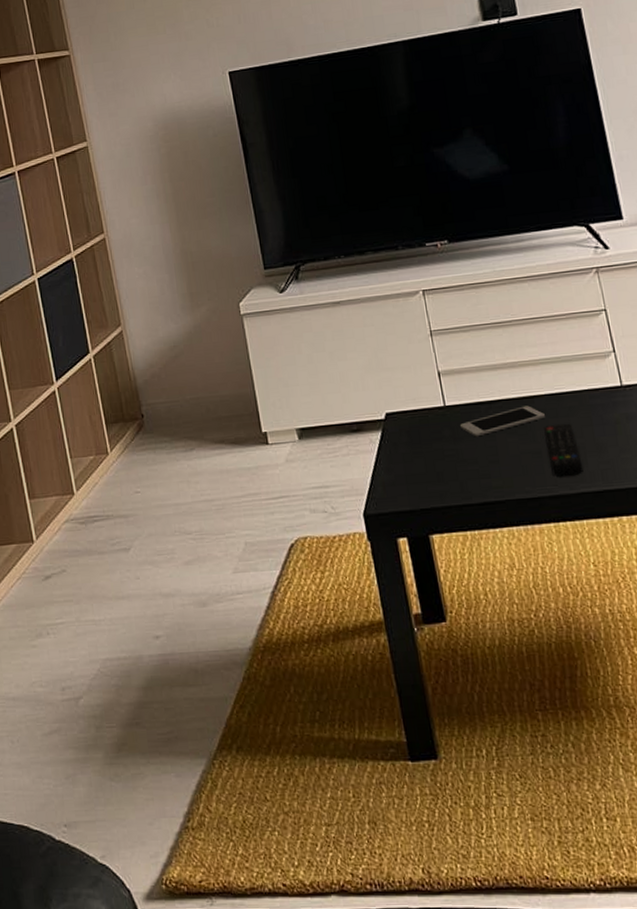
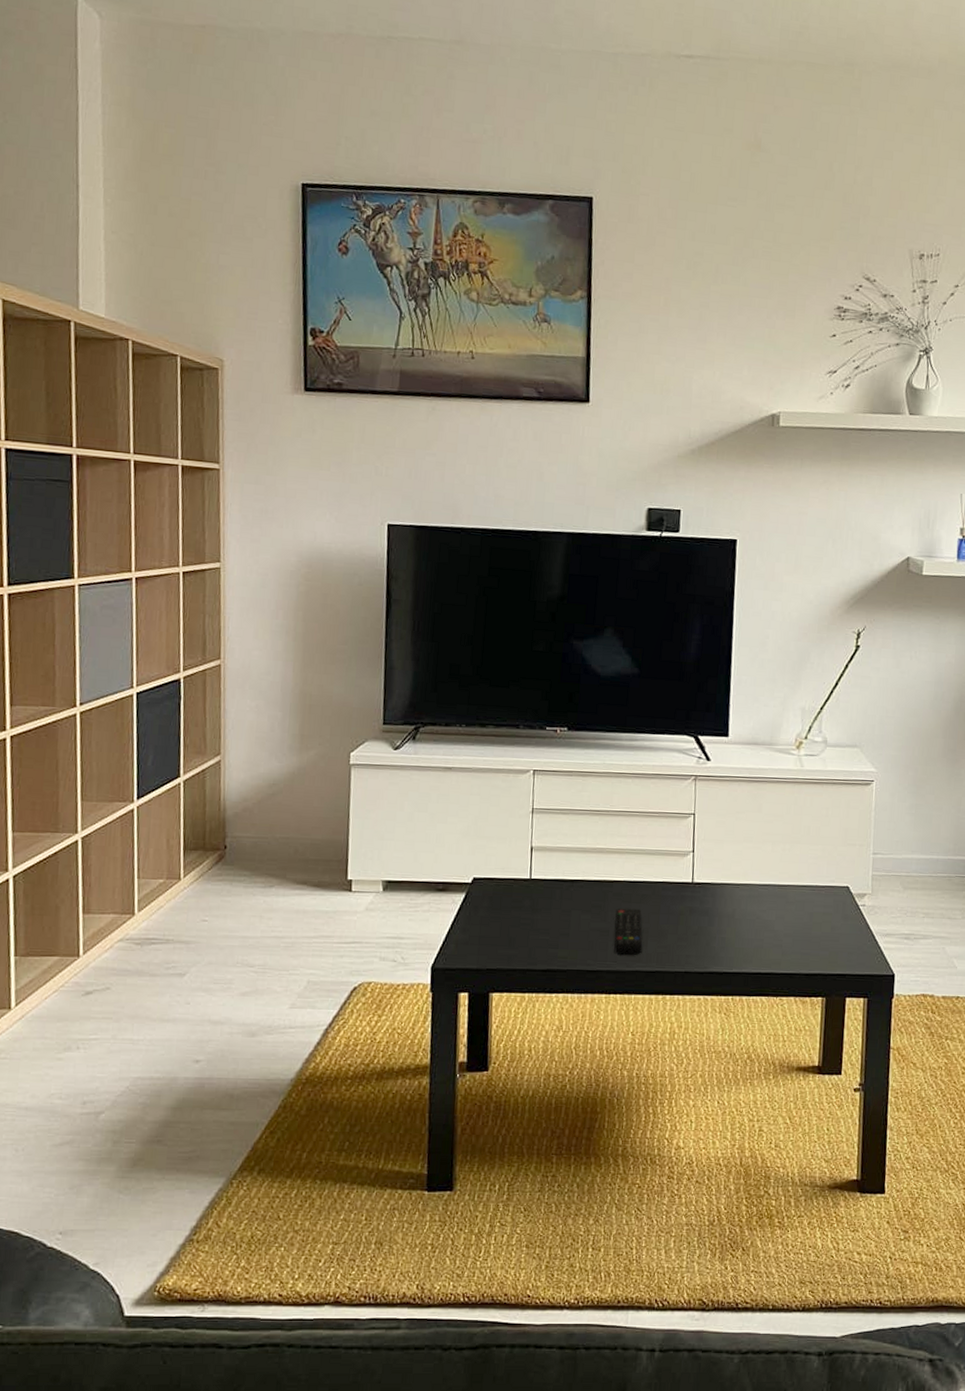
cell phone: present [459,405,545,437] -> none [540,888,620,911]

